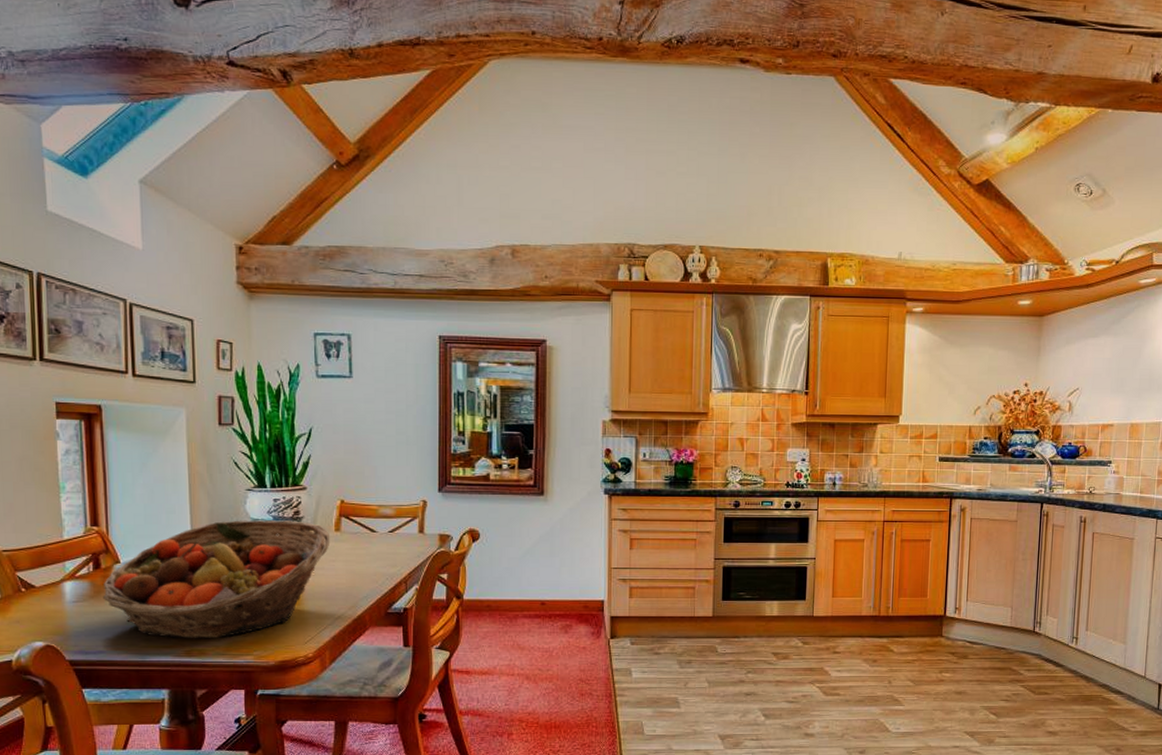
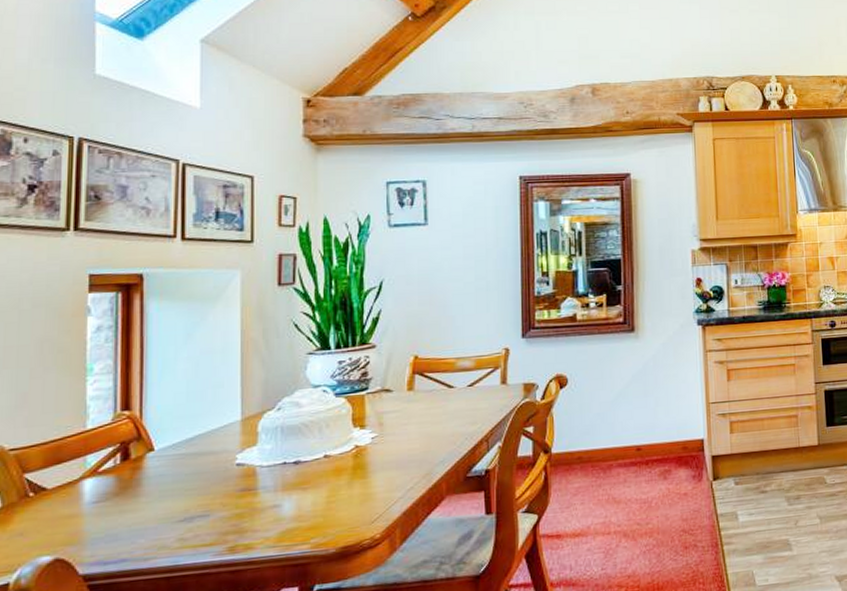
fruit basket: present [103,520,331,639] -> none [130,383,403,534]

